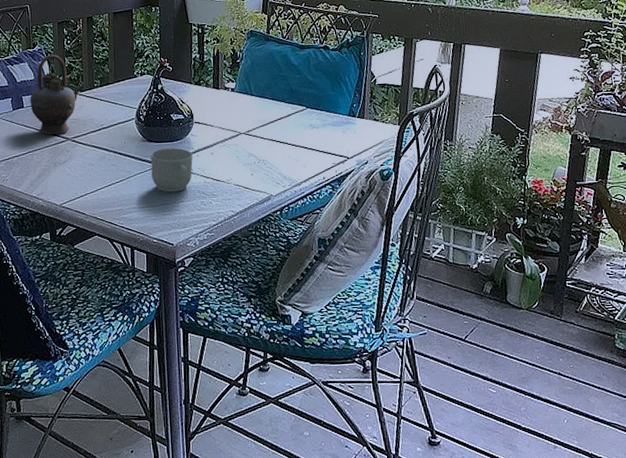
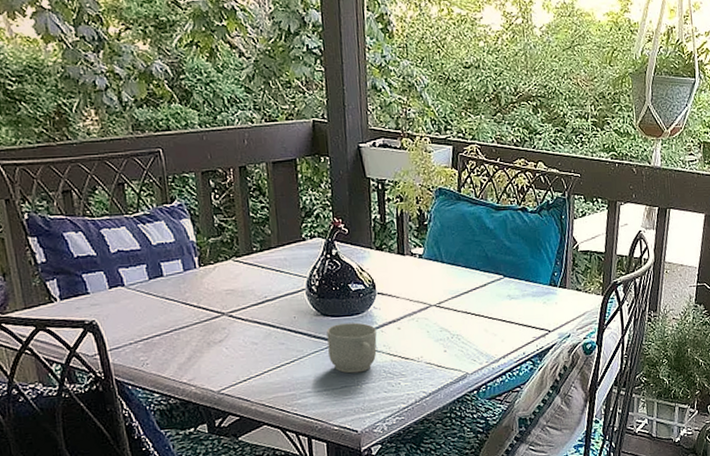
teapot: present [30,54,84,135] -> none [170,211,240,309]

